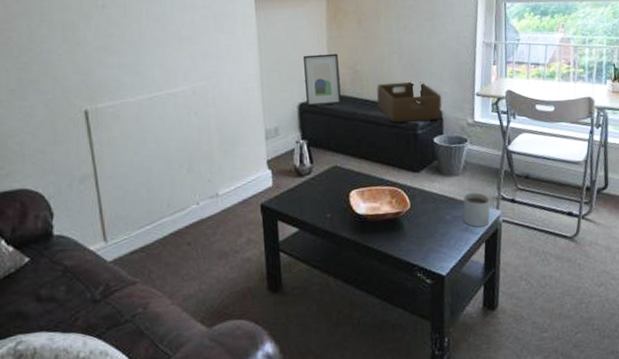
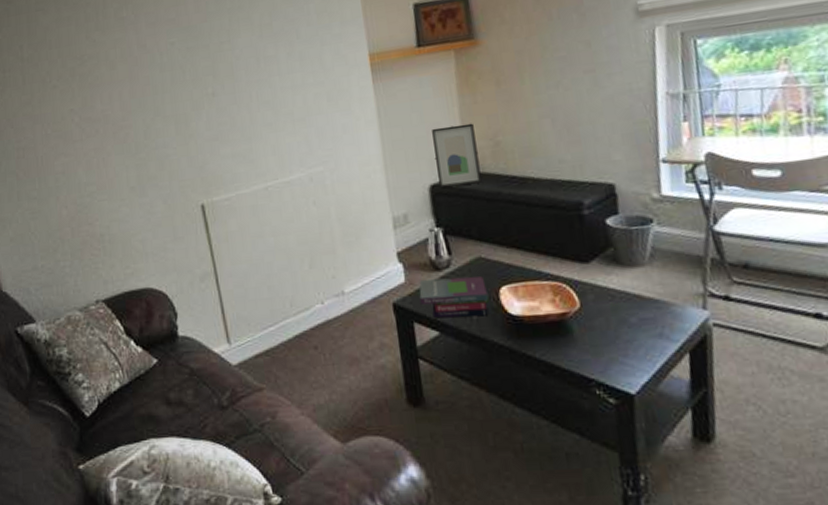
books: none [284,182,342,217] -> present [419,276,490,319]
basket: present [377,82,442,123] -> none [525,150,614,203]
mug: present [462,193,491,228] -> none [653,288,694,333]

